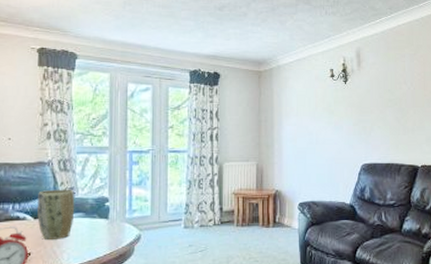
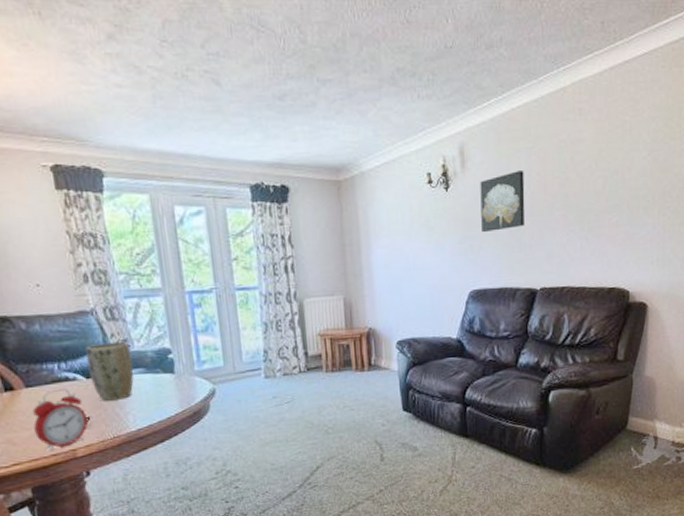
wall art: none [372,71,409,118] -> present [480,171,525,233]

